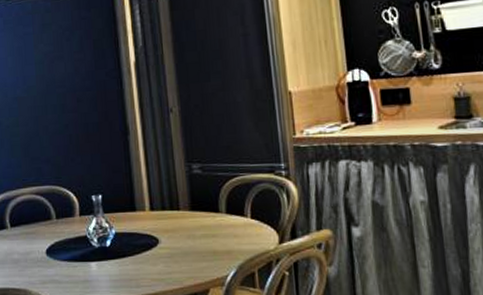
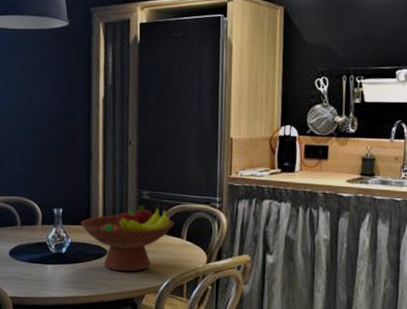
fruit bowl: none [124,177,234,263] -> present [80,203,174,272]

